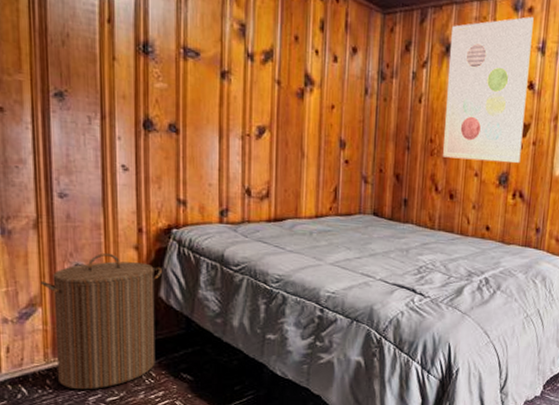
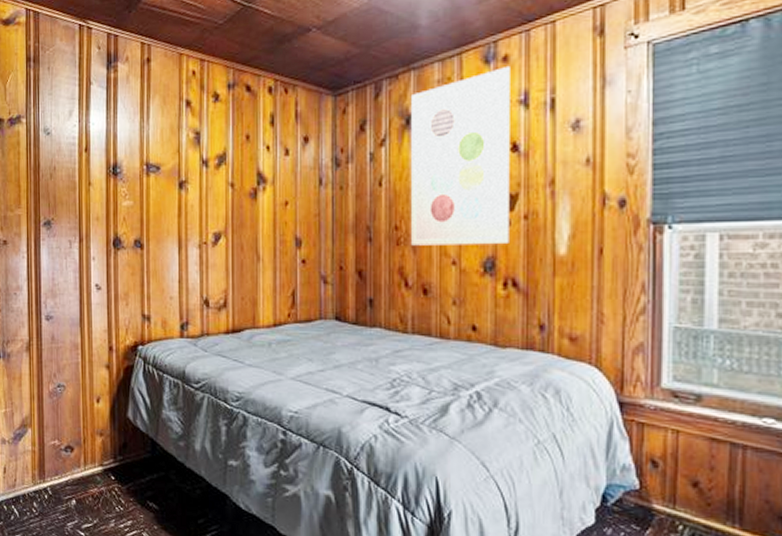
laundry hamper: present [40,252,163,390] -> none [30,372,131,515]

